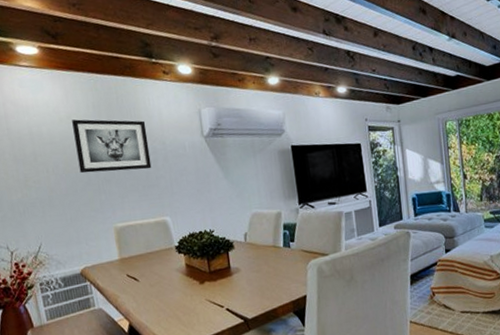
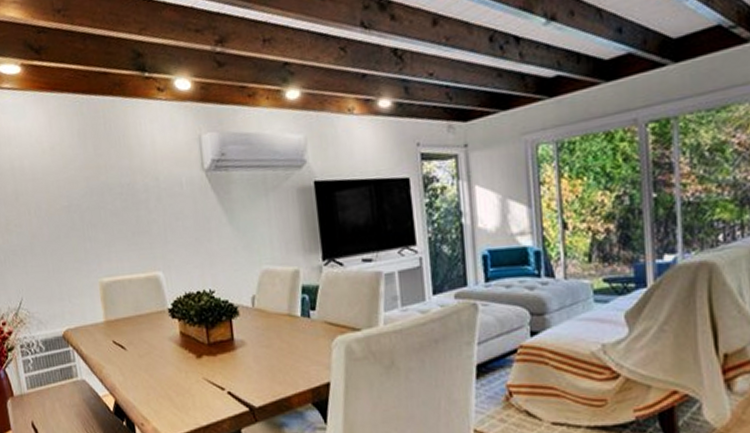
wall art: present [72,119,152,174] -> none [55,150,143,216]

